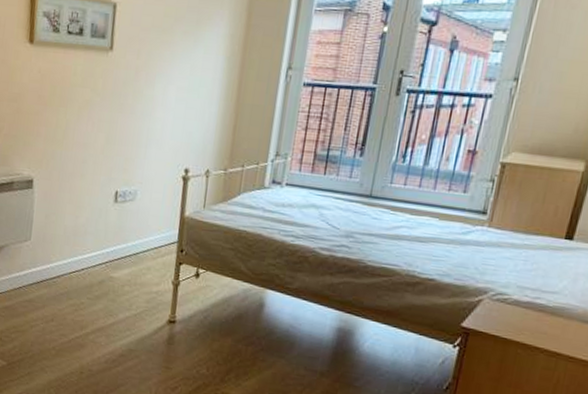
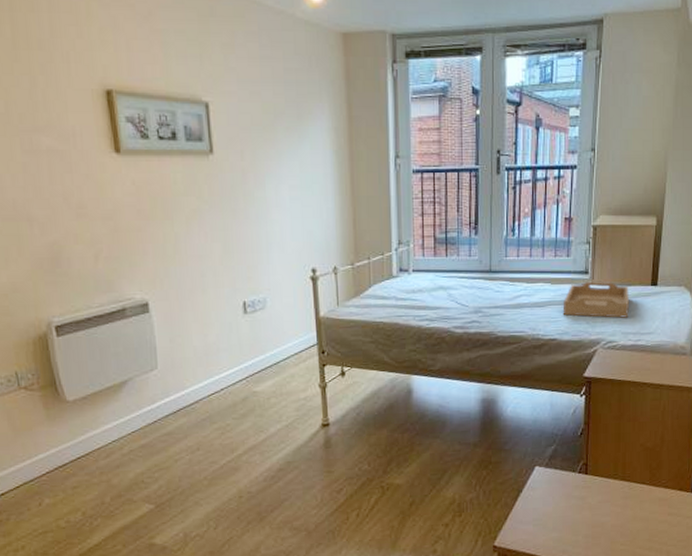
serving tray: none [447,222,535,271] -> present [562,281,629,318]

